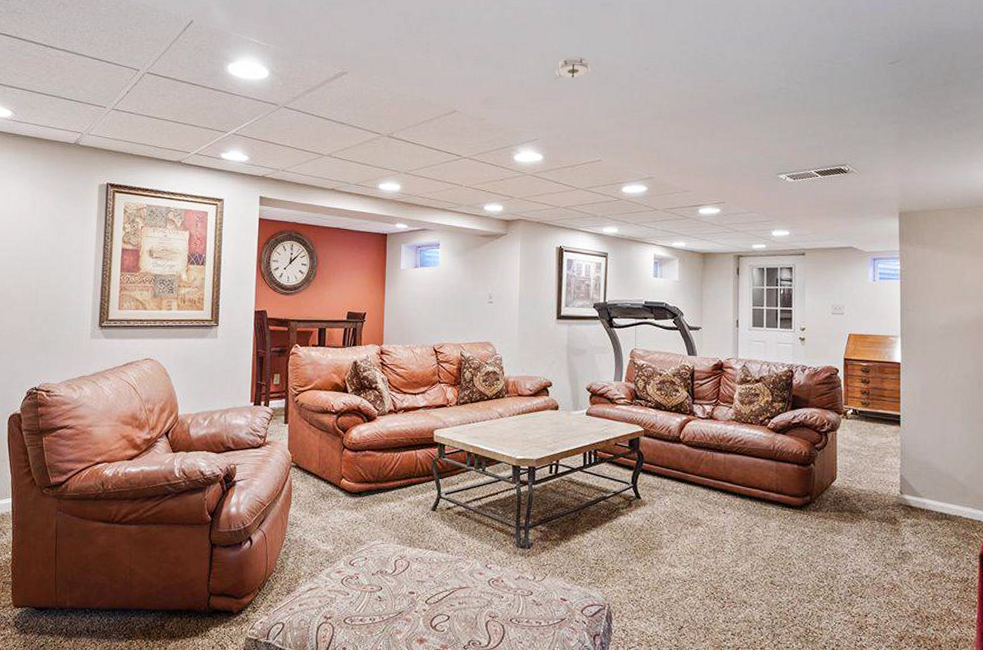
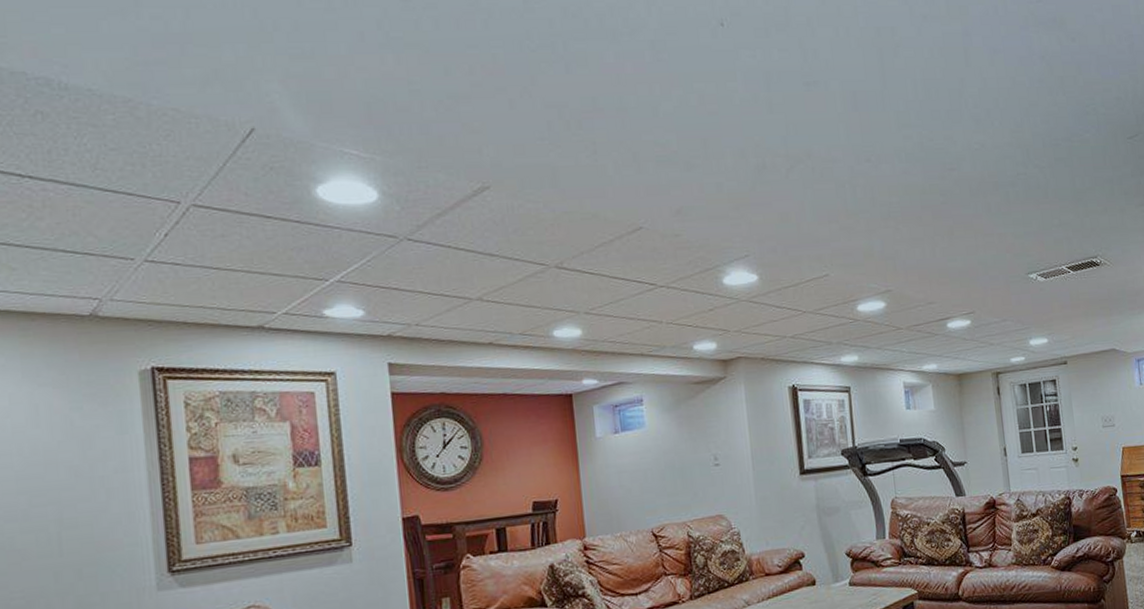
smoke detector: present [555,56,591,80] -> none [759,149,802,180]

